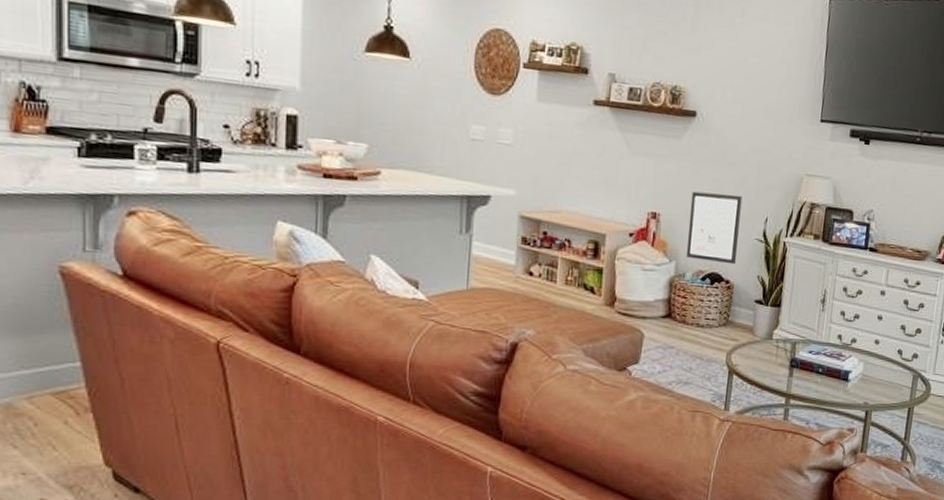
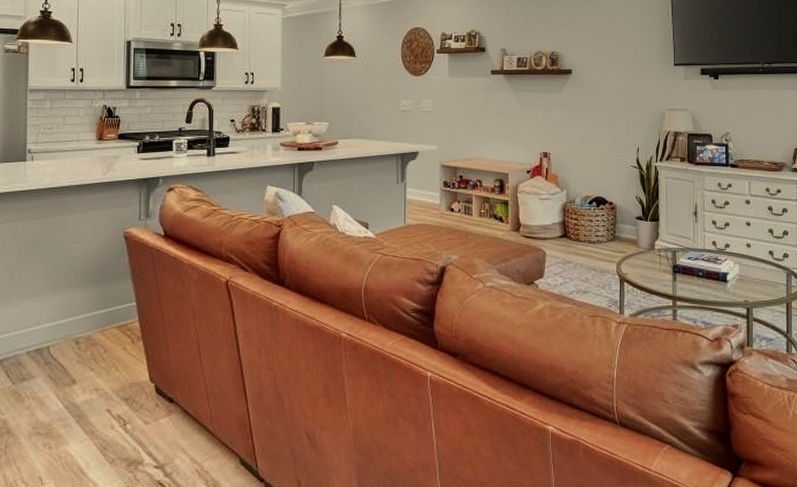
wall art: present [687,191,742,265] -> none [574,131,617,189]

